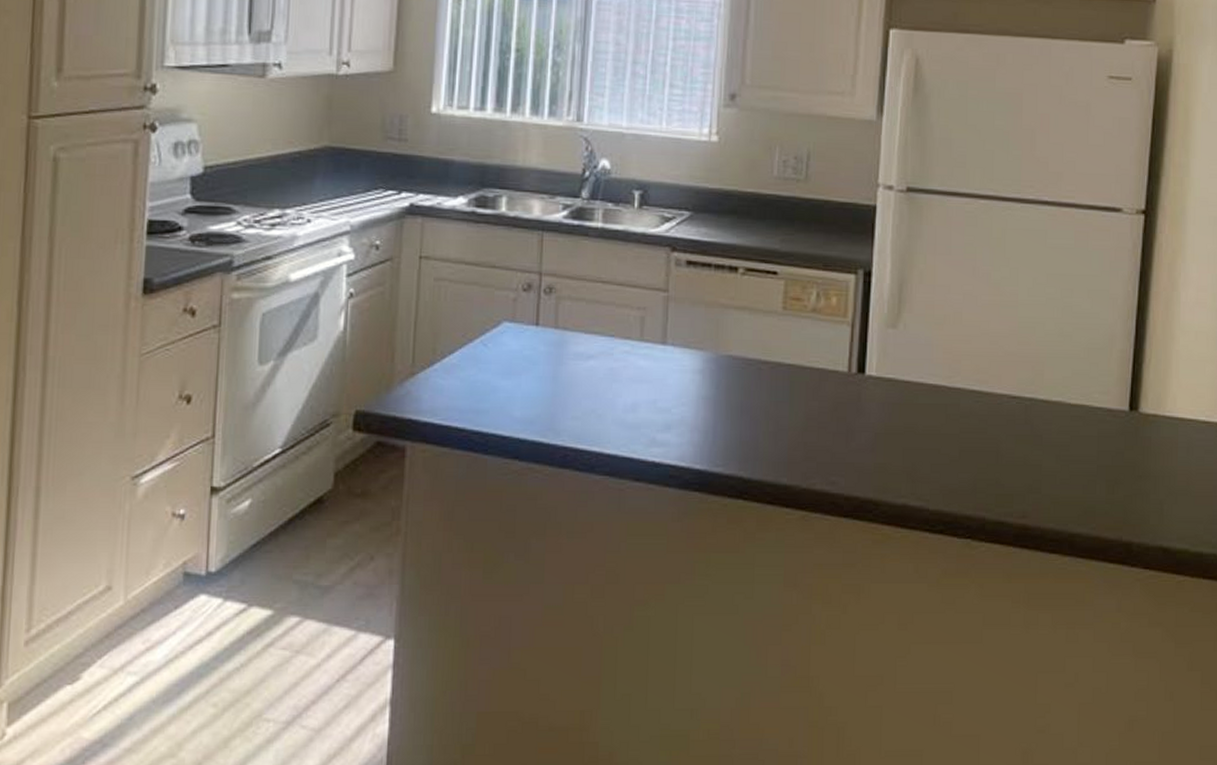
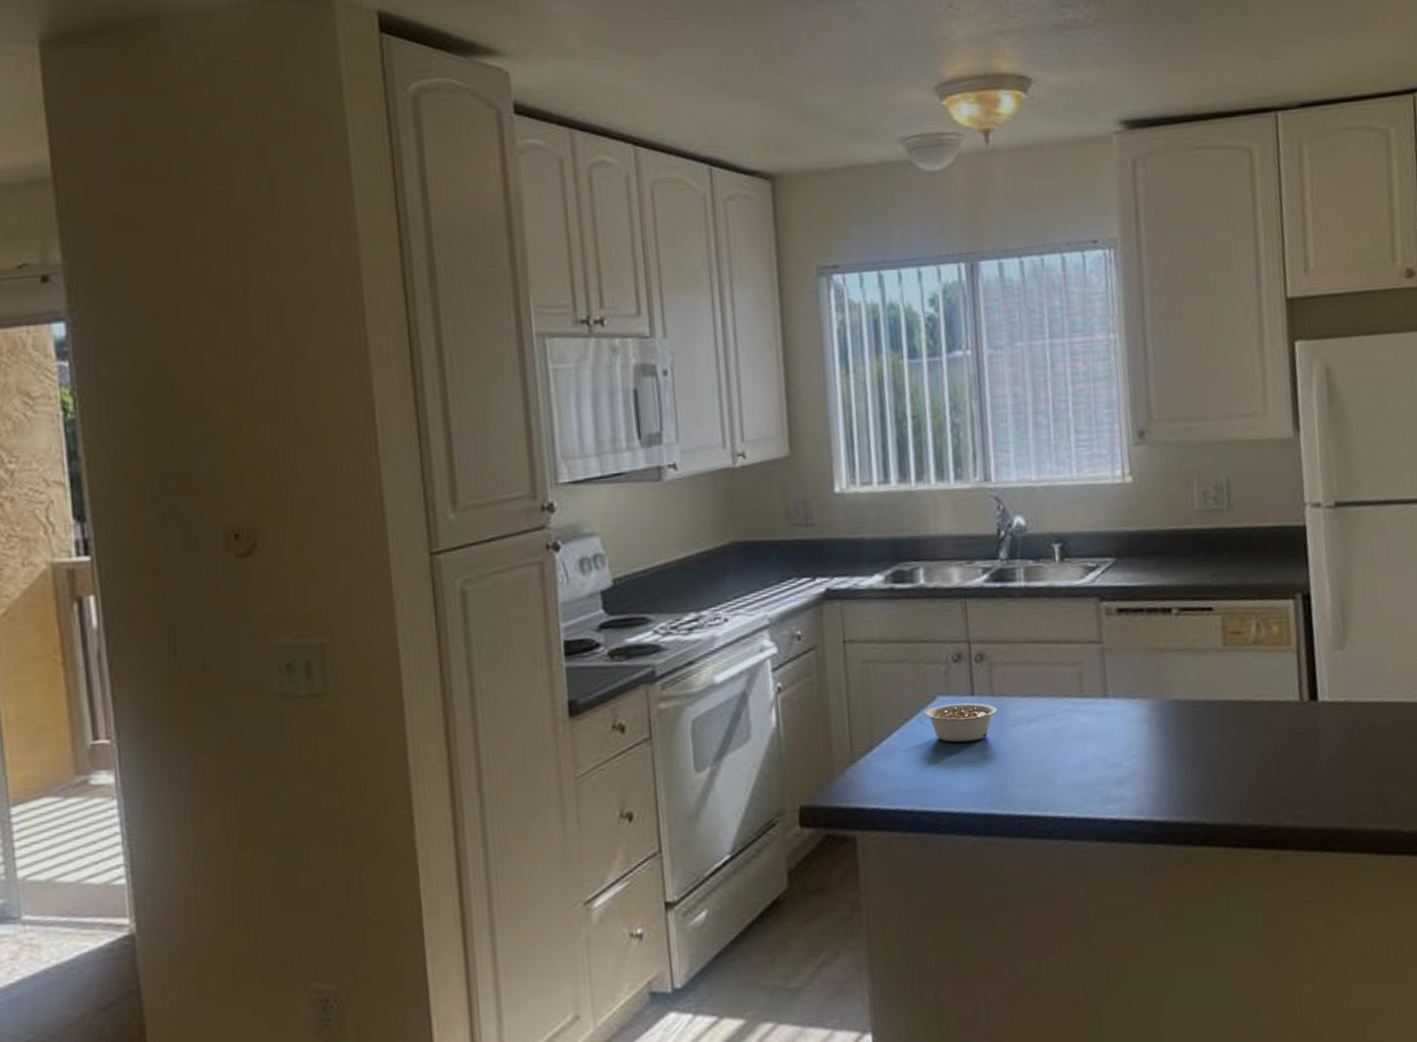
legume: none [489,331,559,369] -> present [925,703,997,743]

